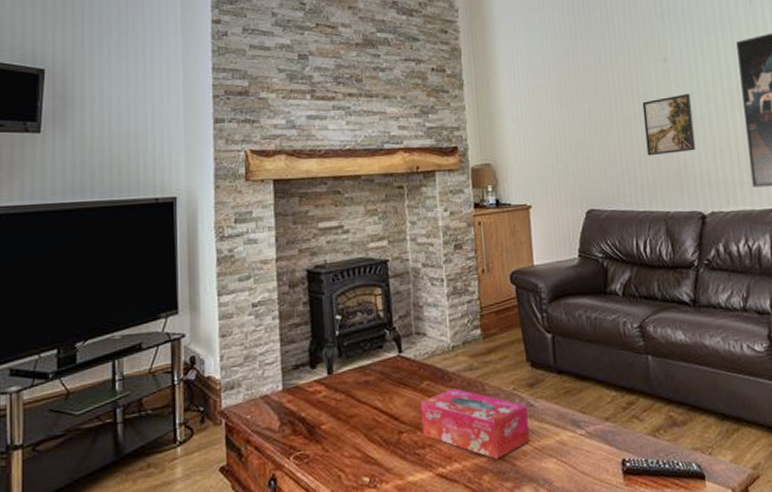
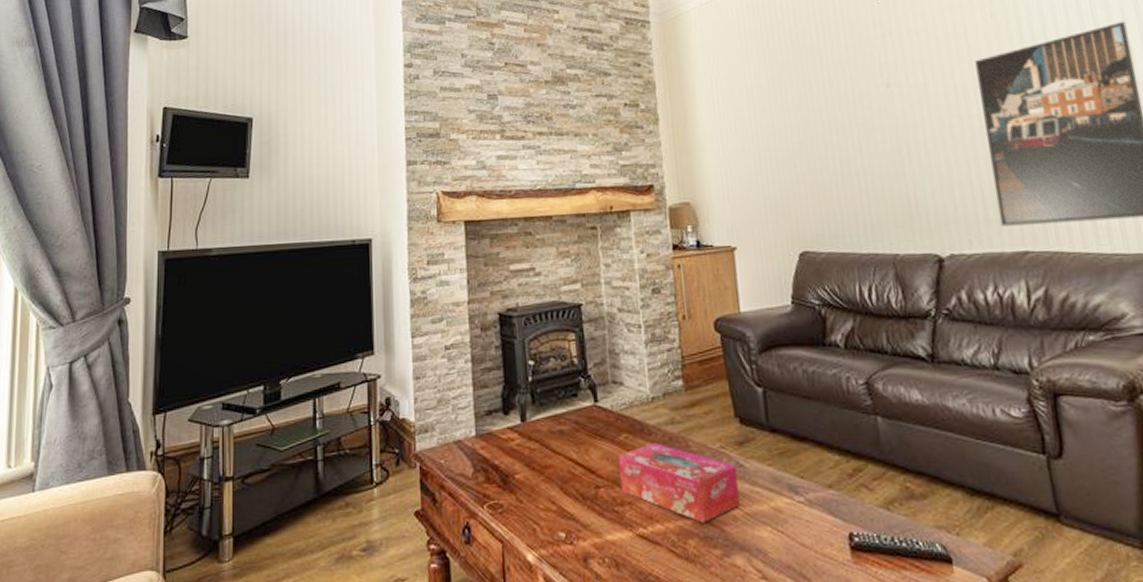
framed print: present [642,93,696,156] -> none [862,121,929,192]

